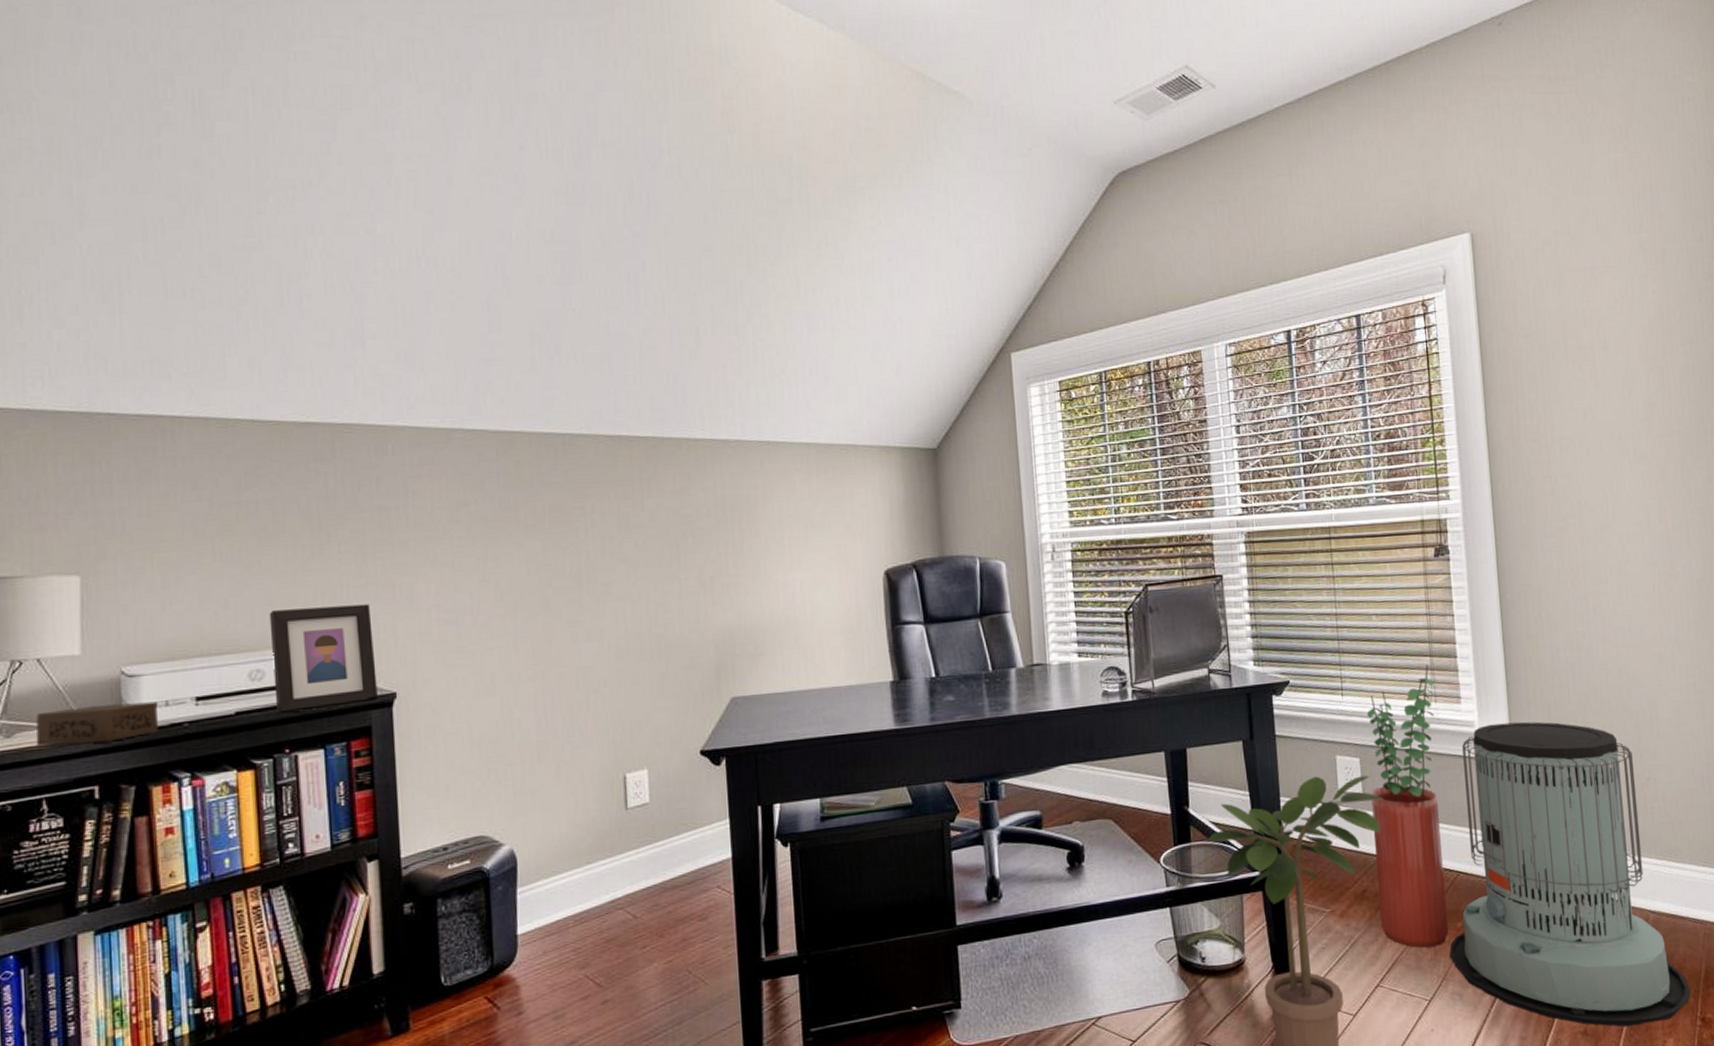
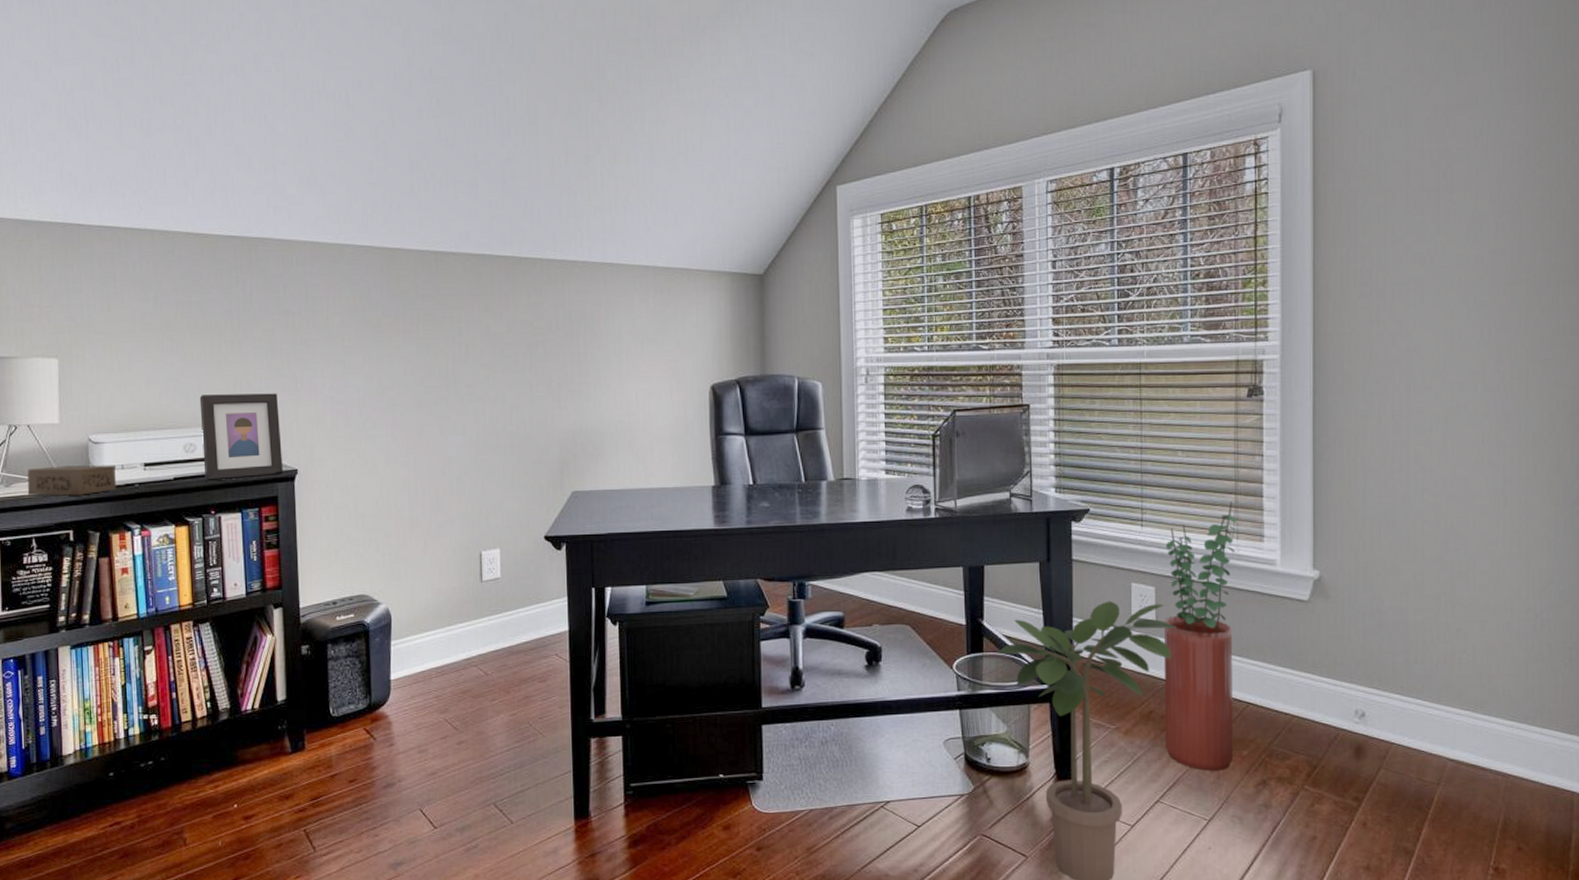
space heater: present [1449,721,1691,1027] -> none [1233,564,1486,867]

